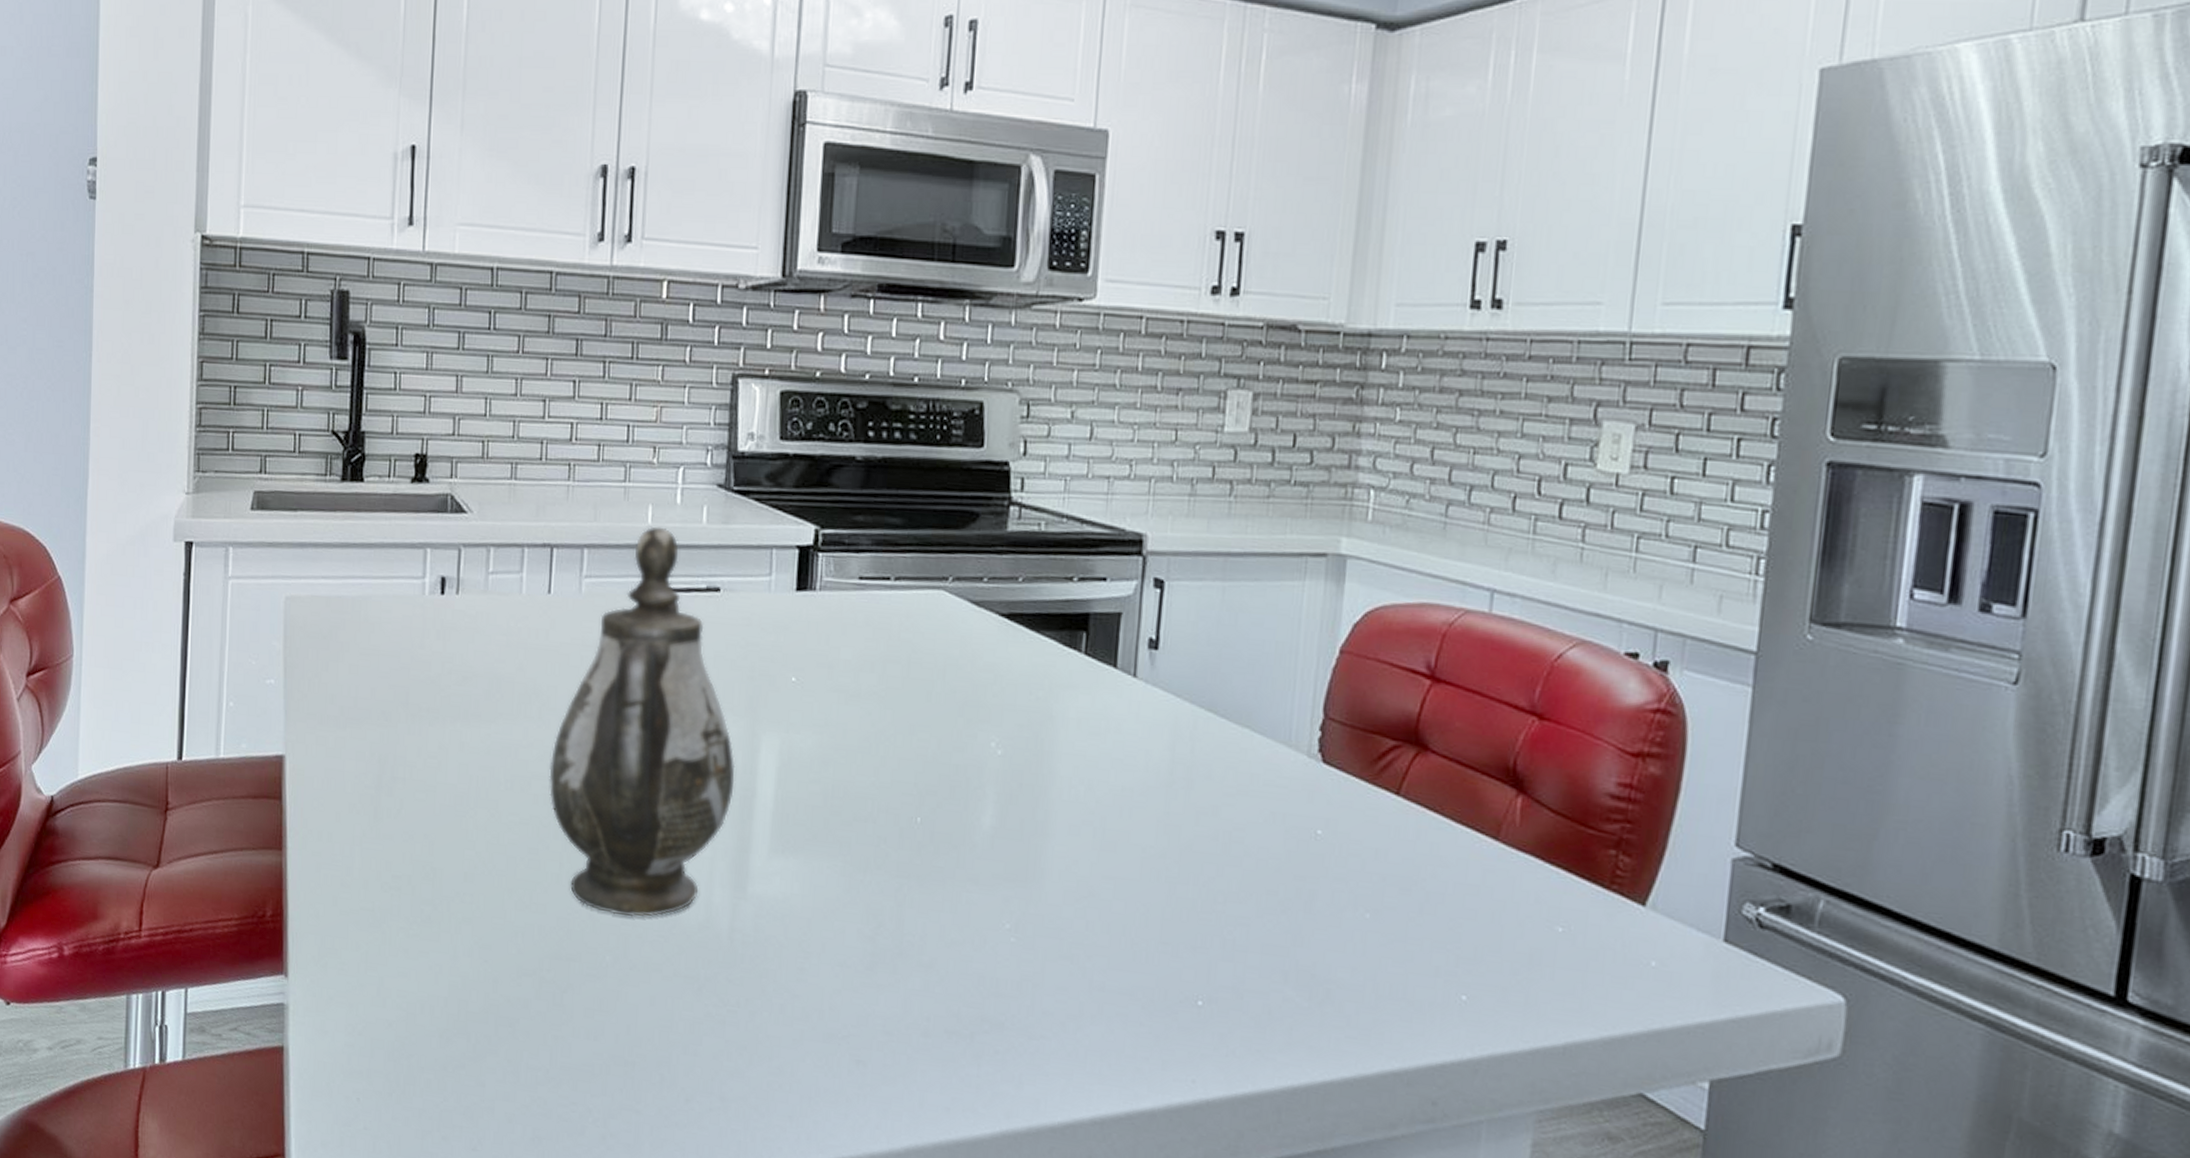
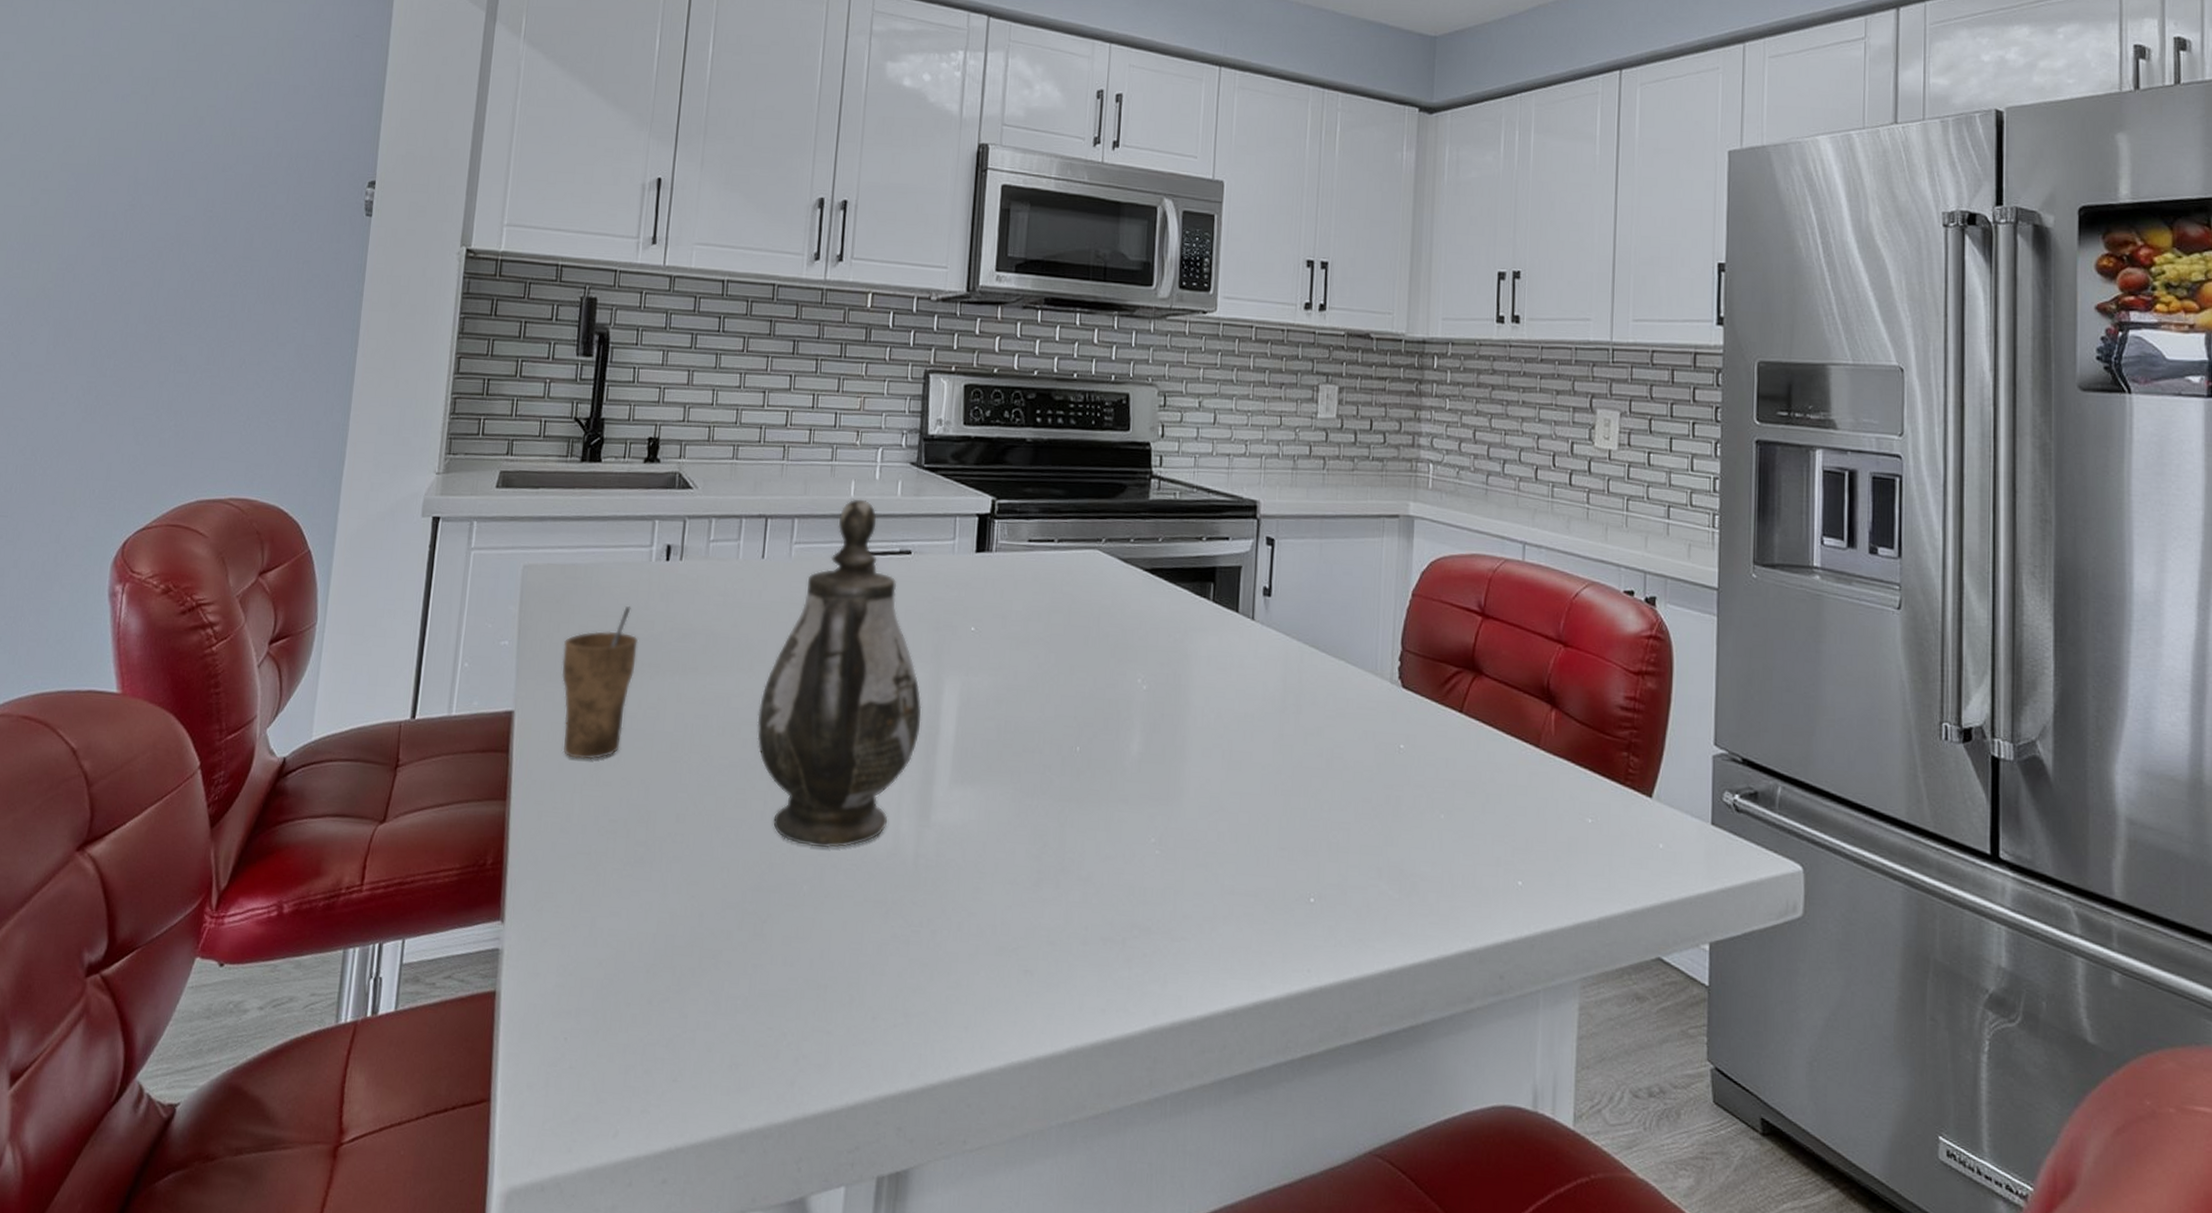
cup: none [333,644,415,811] -> present [561,606,639,760]

